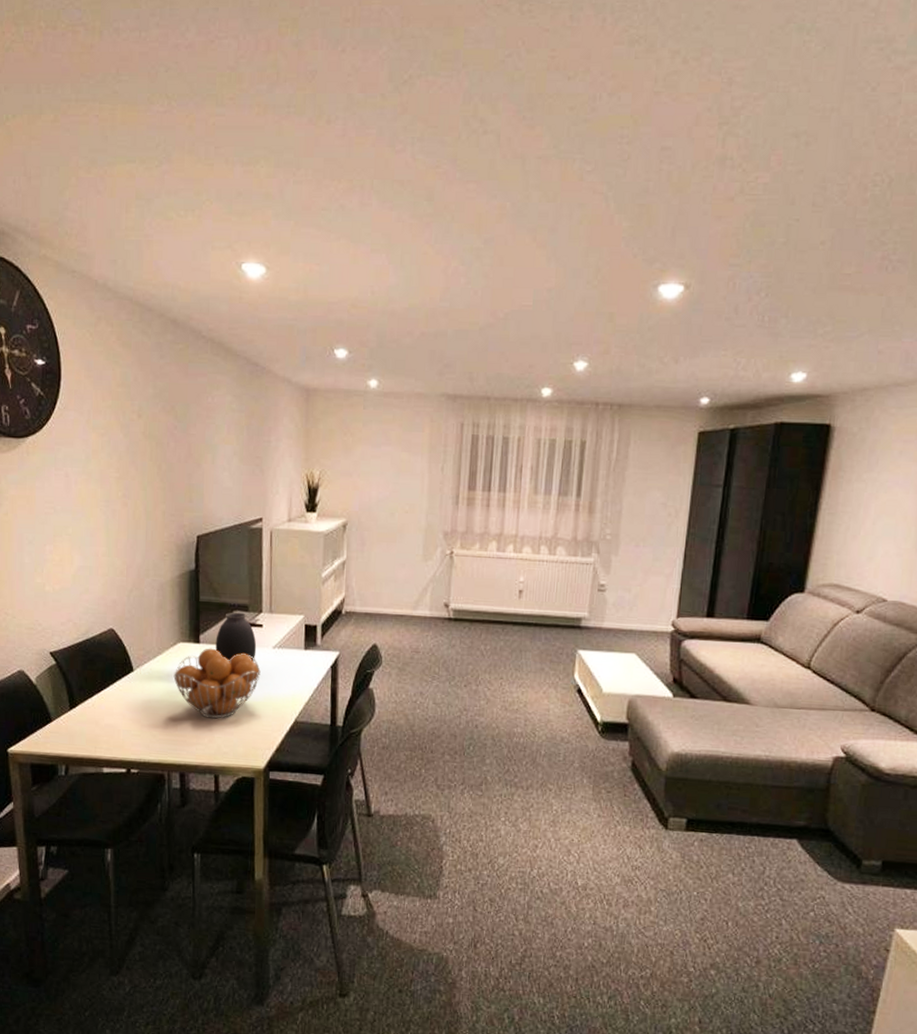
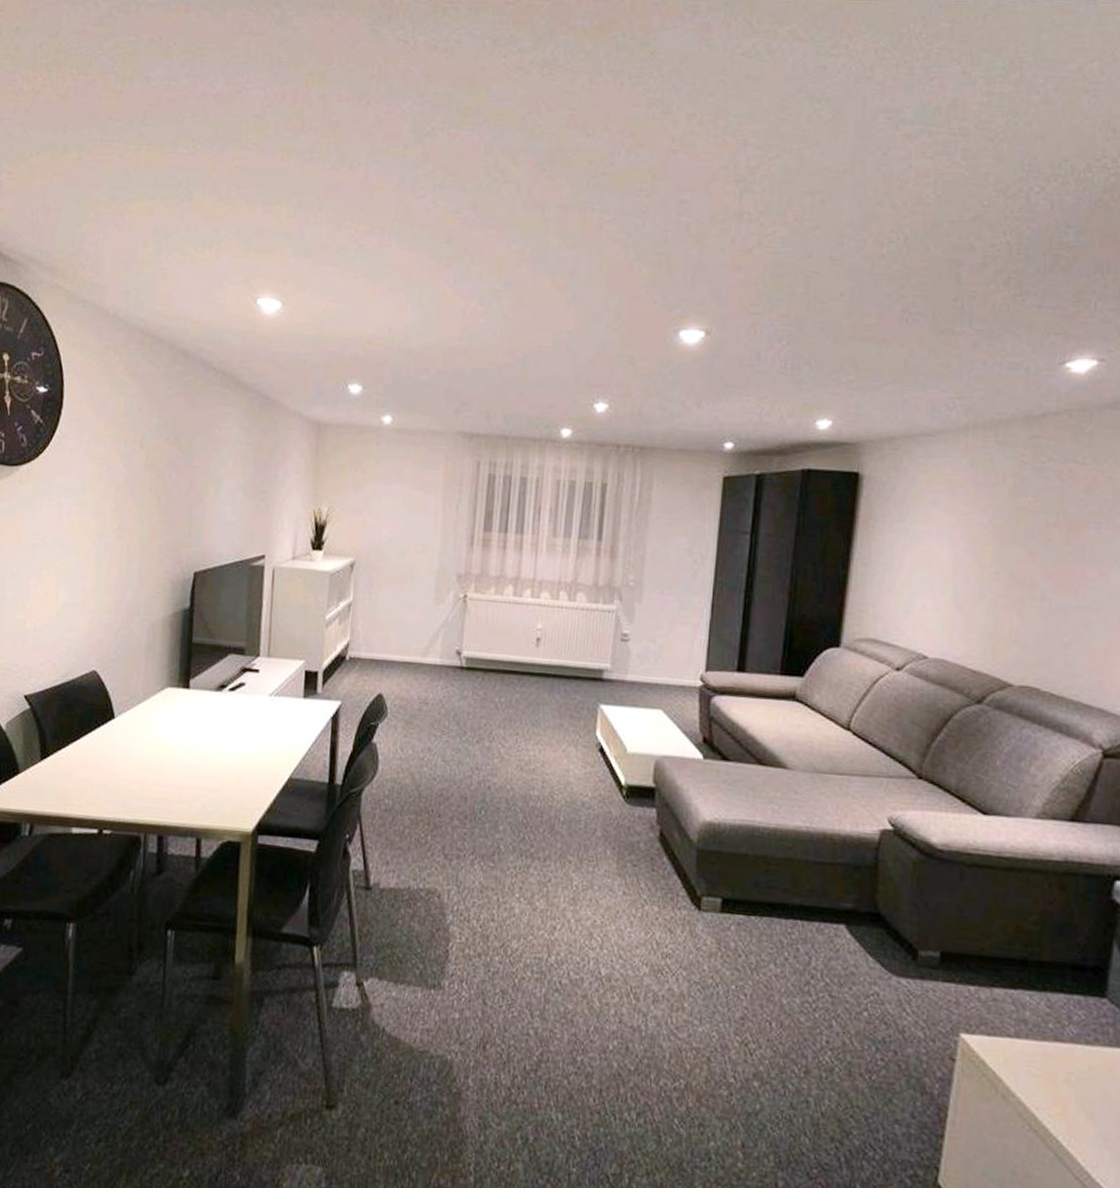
fruit basket: present [173,648,261,719] -> none [158,694,255,774]
vase: present [215,612,257,662] -> none [206,655,252,711]

